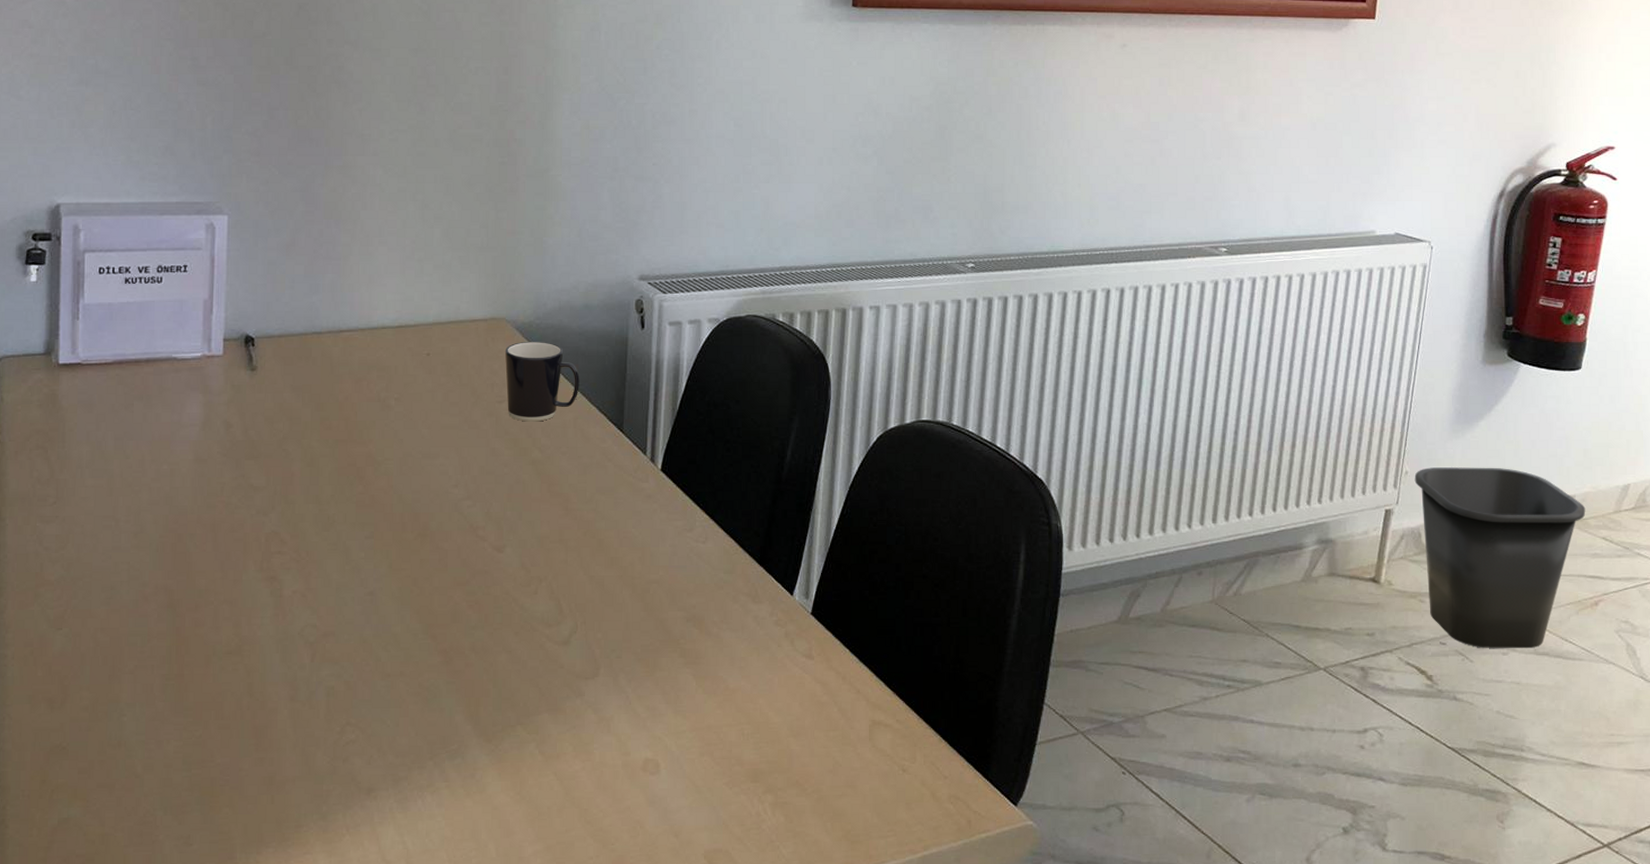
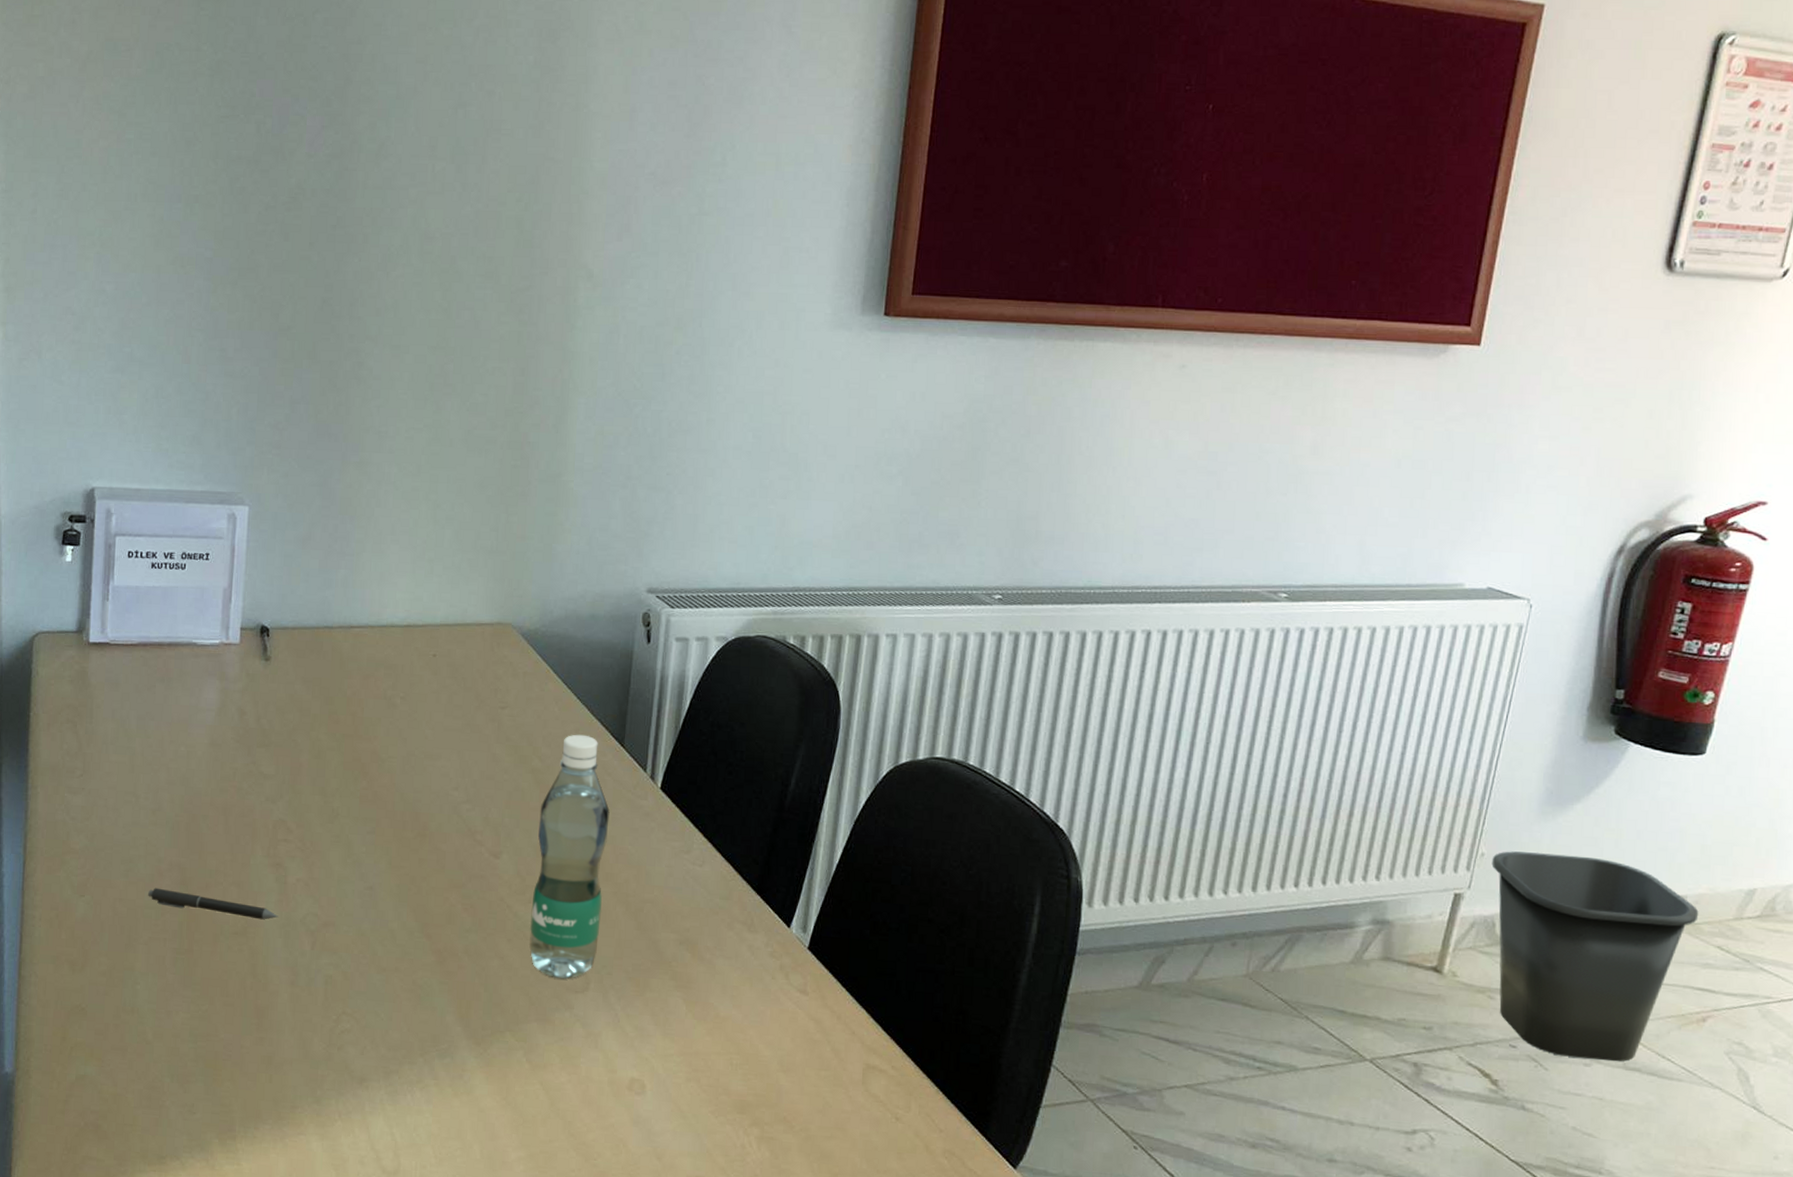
pen: none [132,613,274,636] -> present [148,887,278,920]
mug: present [504,341,580,422] -> none [509,648,583,731]
bottle: none [537,423,612,667] -> present [529,734,610,979]

